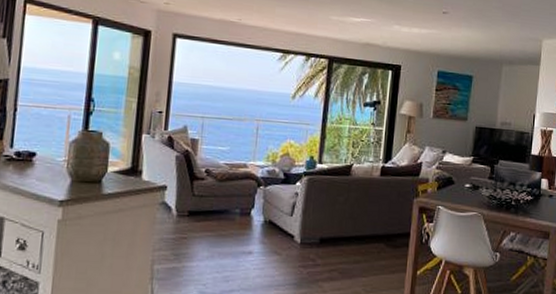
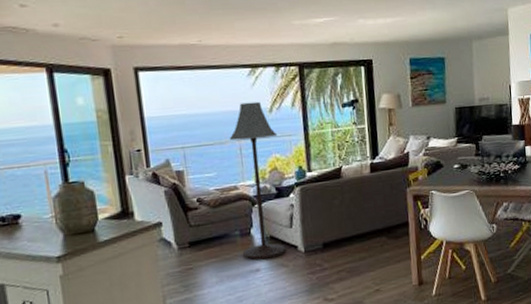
floor lamp: none [239,84,296,244] -> present [229,101,286,260]

